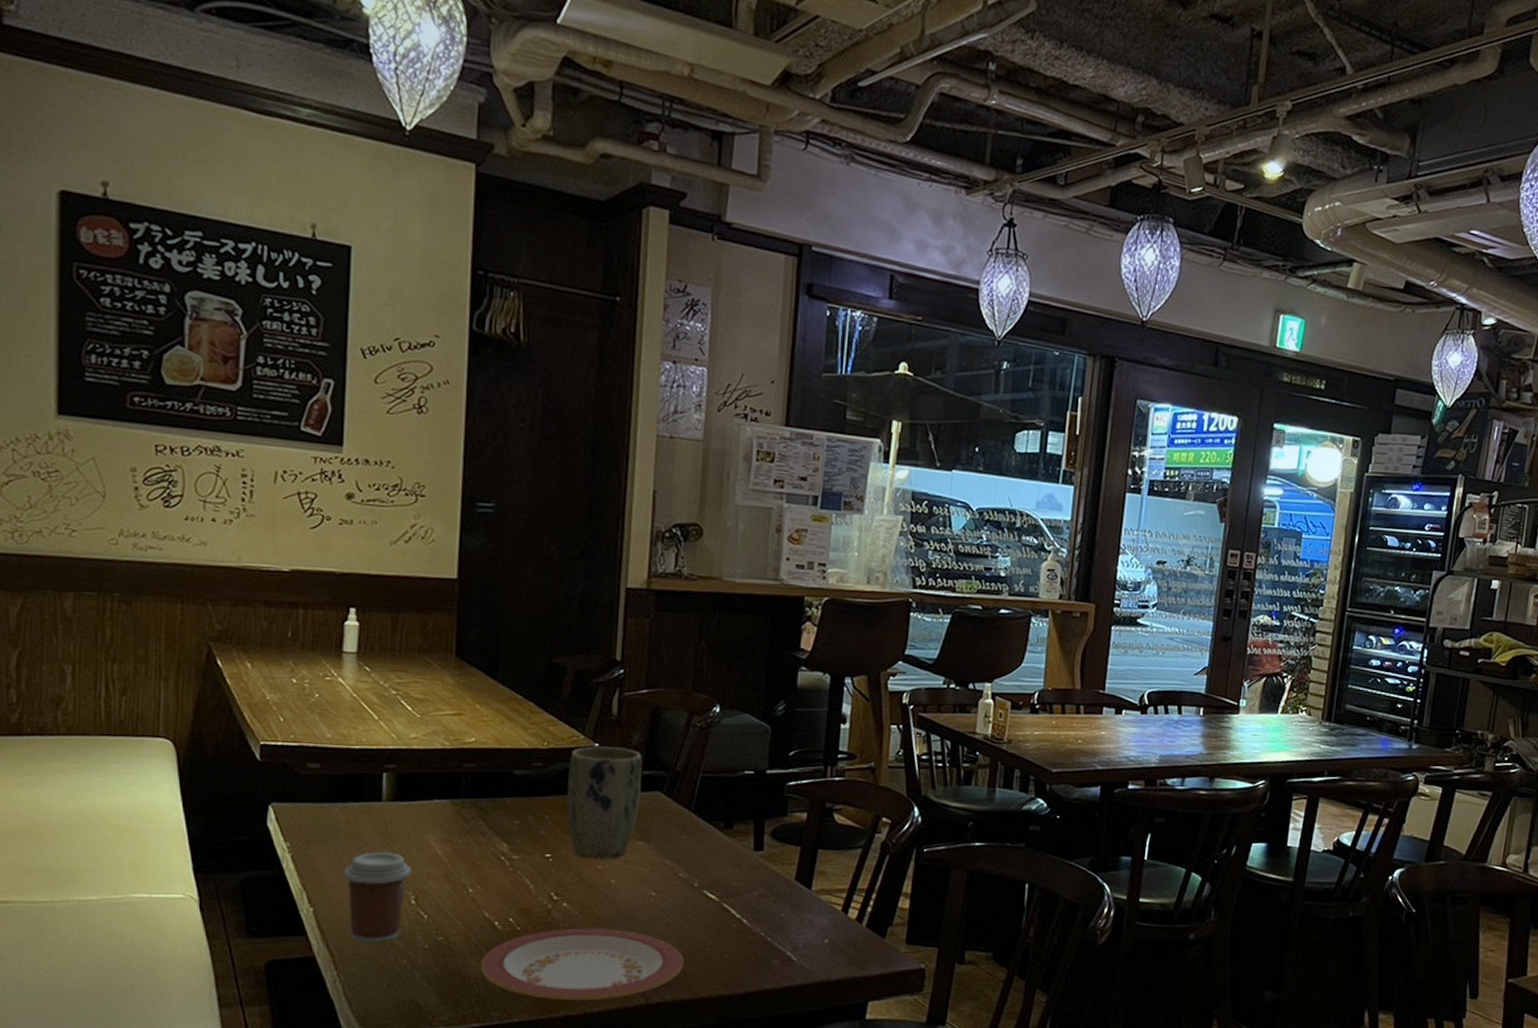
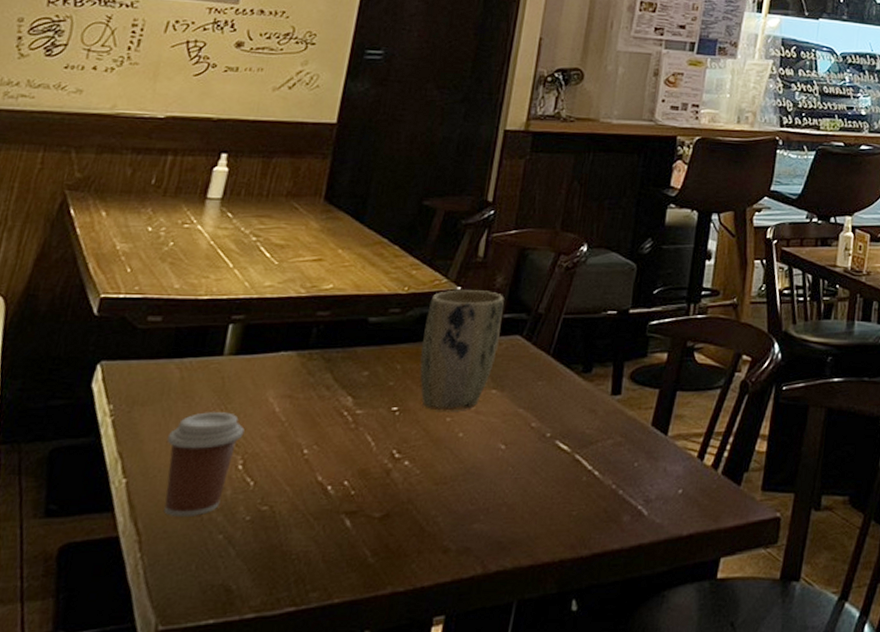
plate: present [480,928,684,1001] -> none [304,488,529,574]

